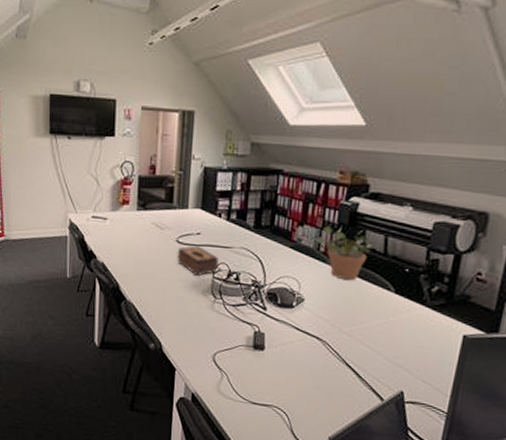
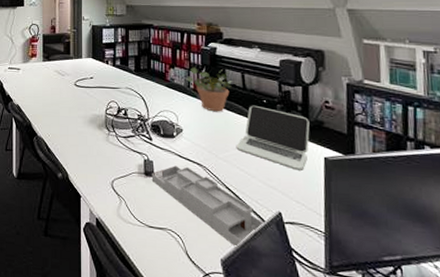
tissue box: present [176,246,220,277] -> none [76,88,110,114]
desk organizer: none [260,339,382,426] -> present [151,165,264,248]
laptop: none [364,274,455,348] -> present [236,105,310,170]

